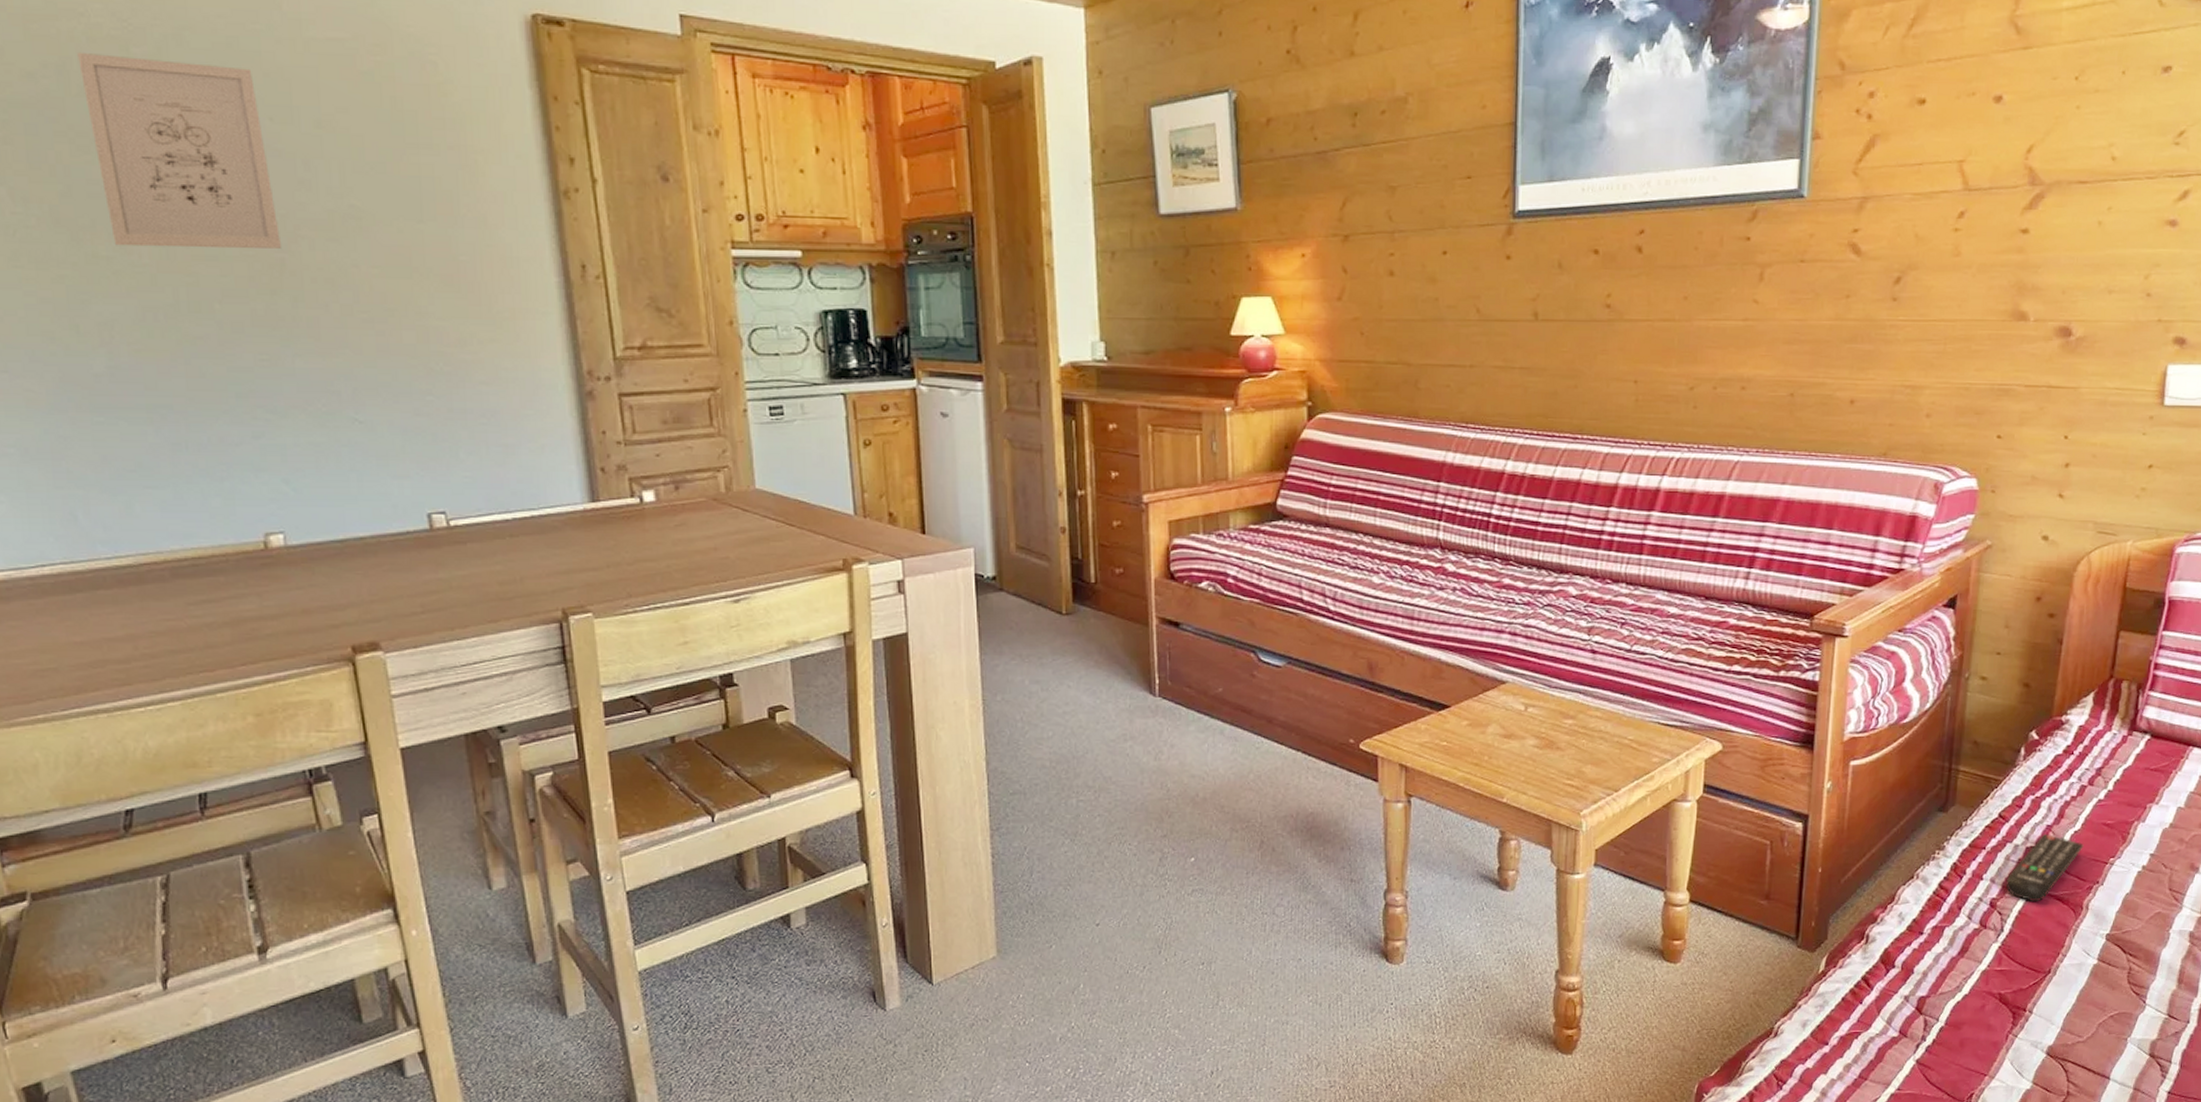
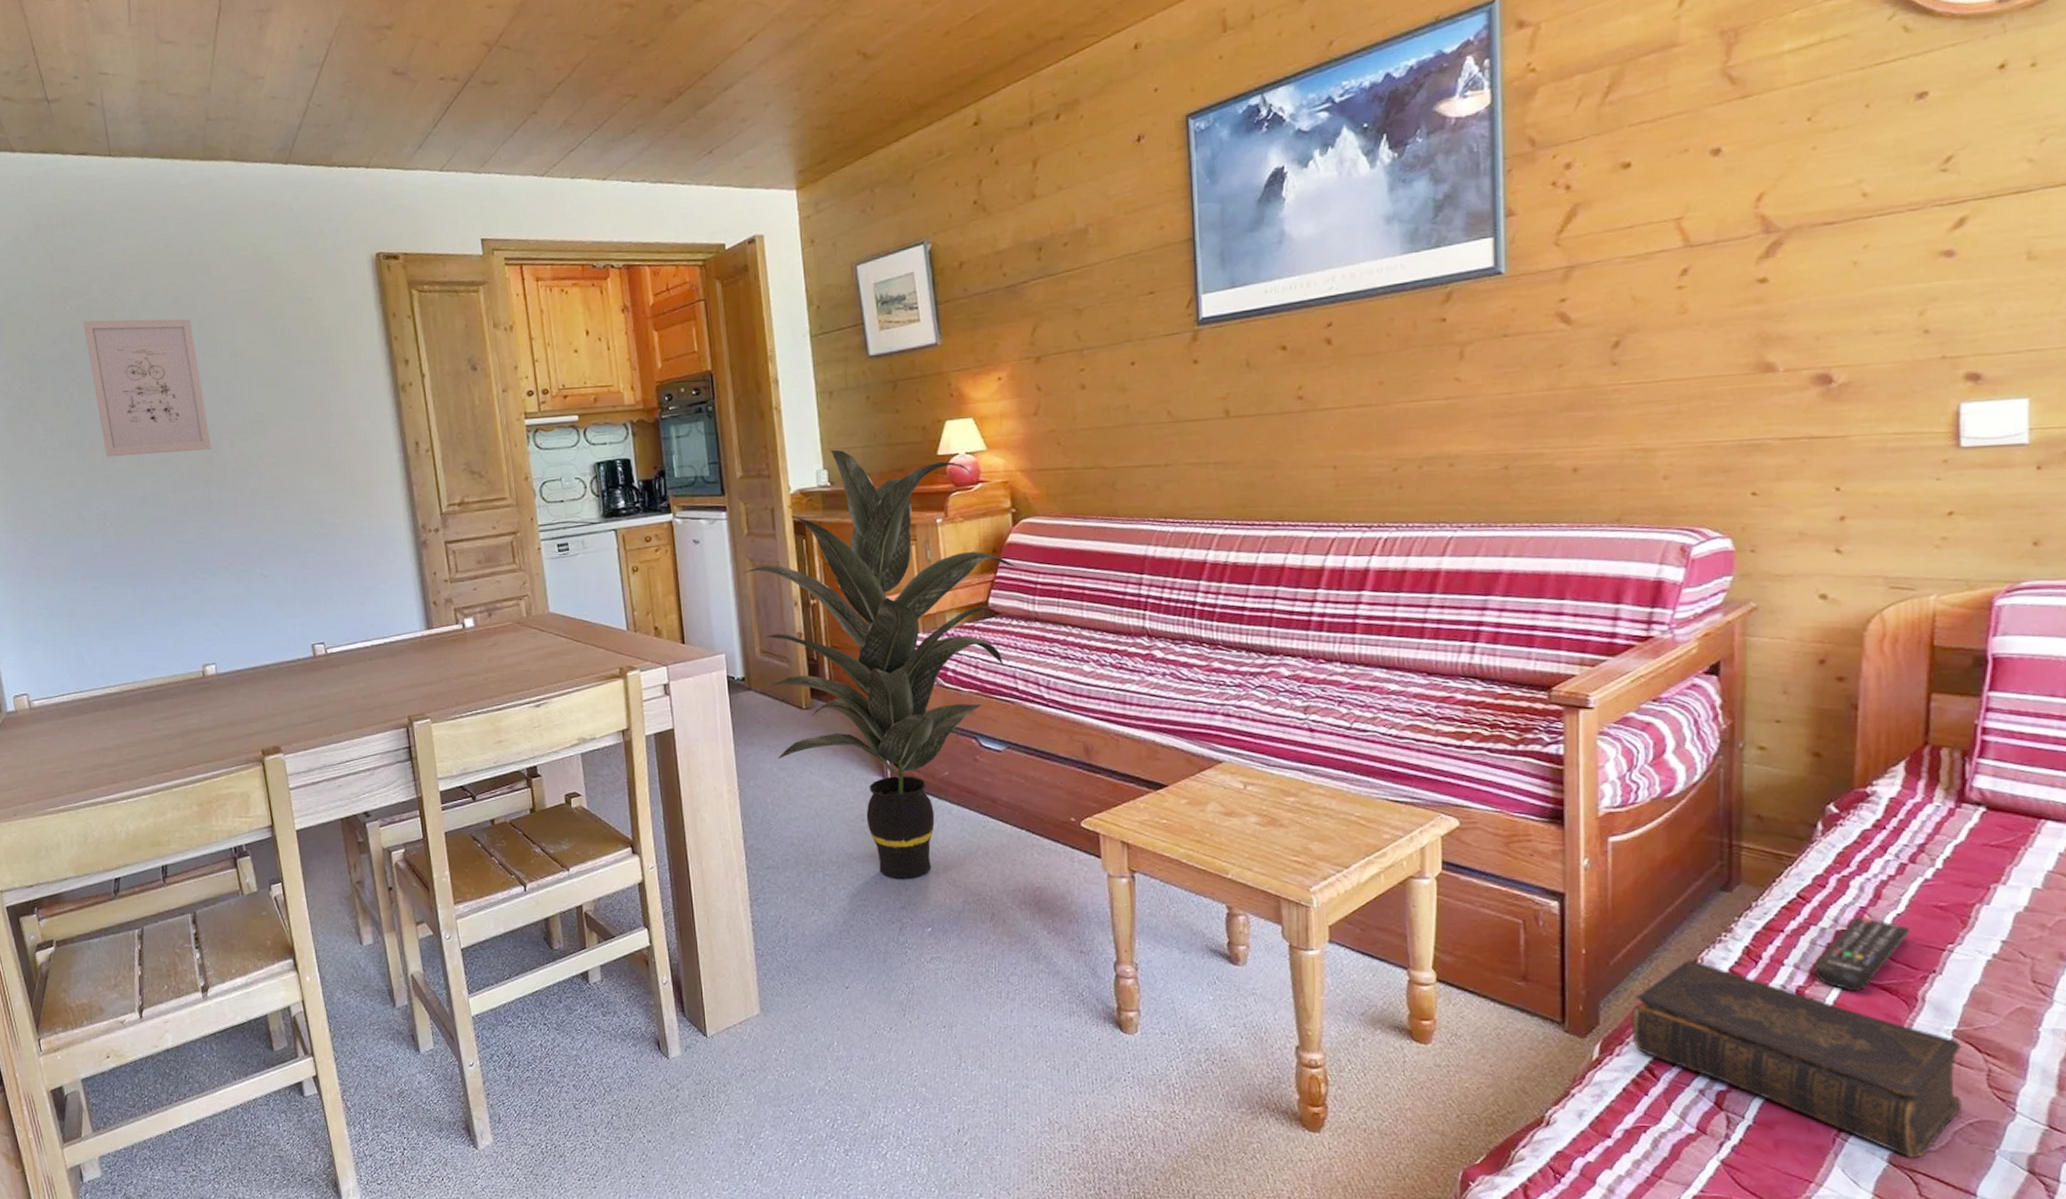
indoor plant: none [999,319,1313,805] -> present [743,449,1021,879]
book: none [1853,876,2112,1049] -> present [1631,960,1962,1158]

